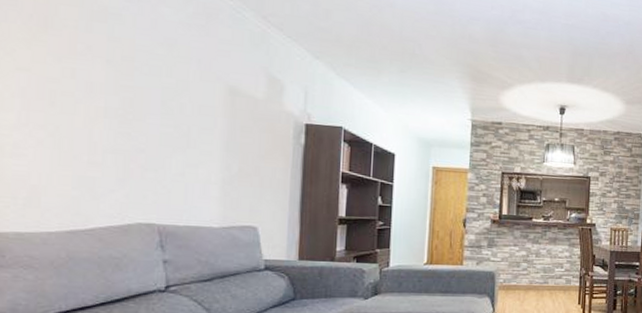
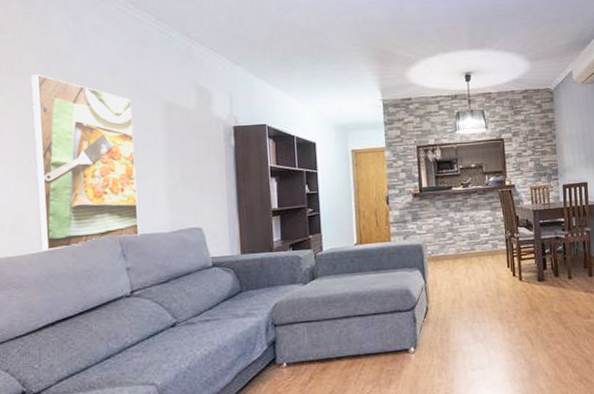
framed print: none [61,31,190,231] -> present [31,74,139,251]

